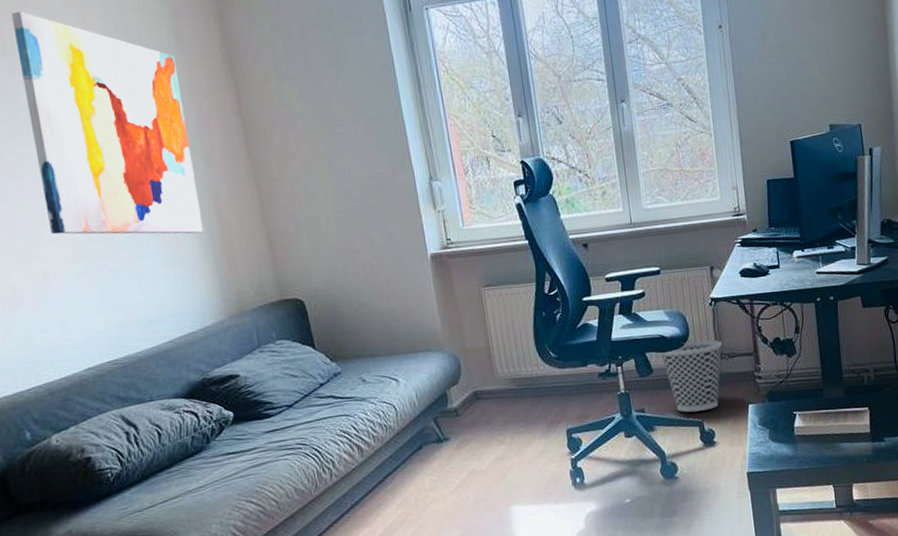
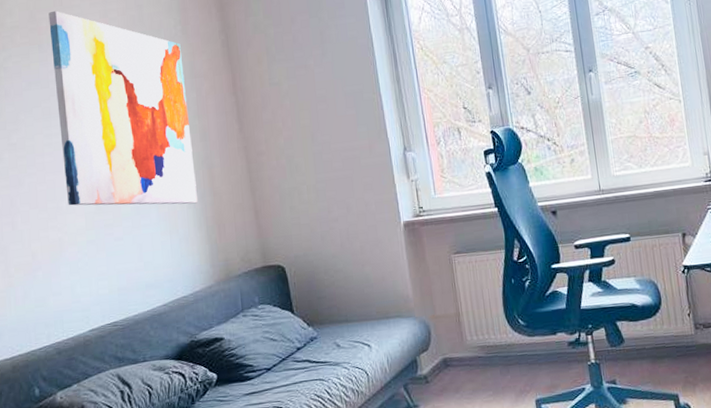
wastebasket: present [660,340,723,413] -> none [631,309,697,385]

